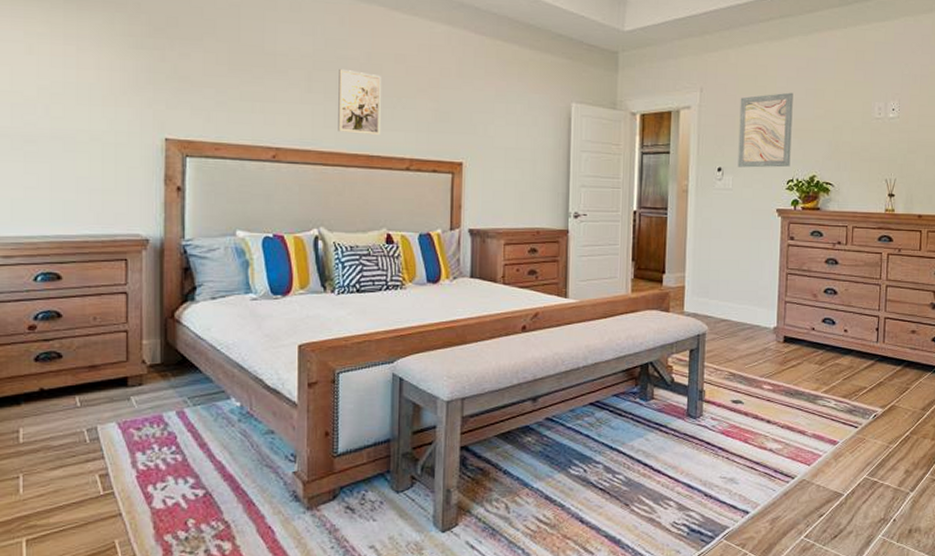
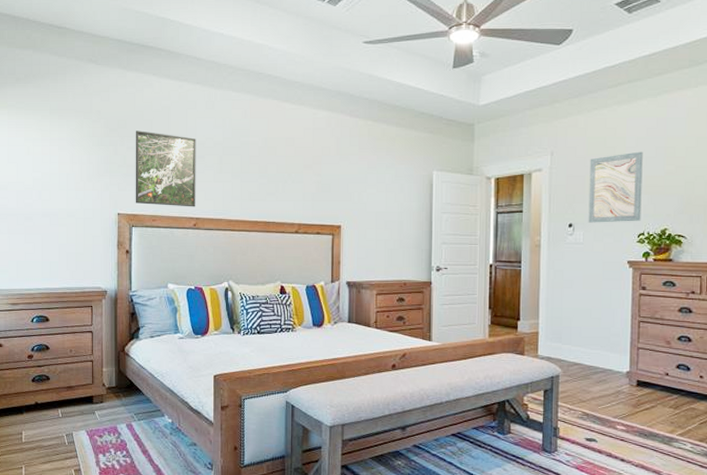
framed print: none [190,32,277,135] -> present [135,130,196,207]
wall art: present [338,68,381,136] -> none [242,152,275,206]

